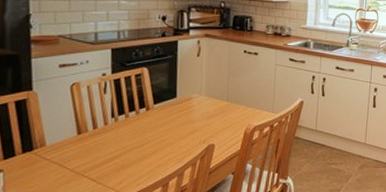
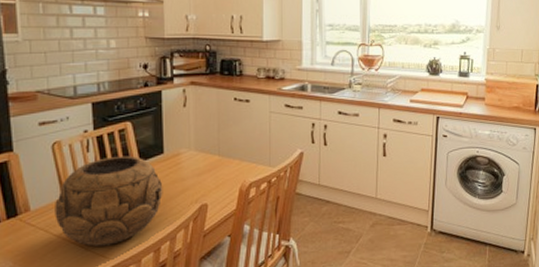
decorative bowl: none [69,98,174,181] -> present [55,155,163,247]

